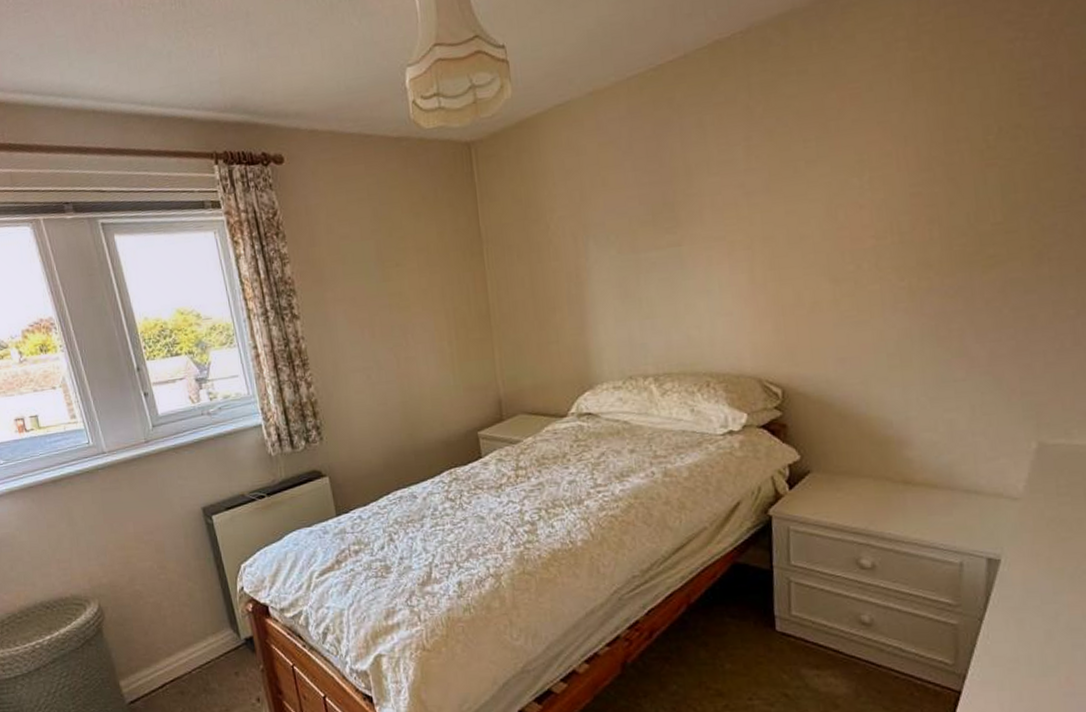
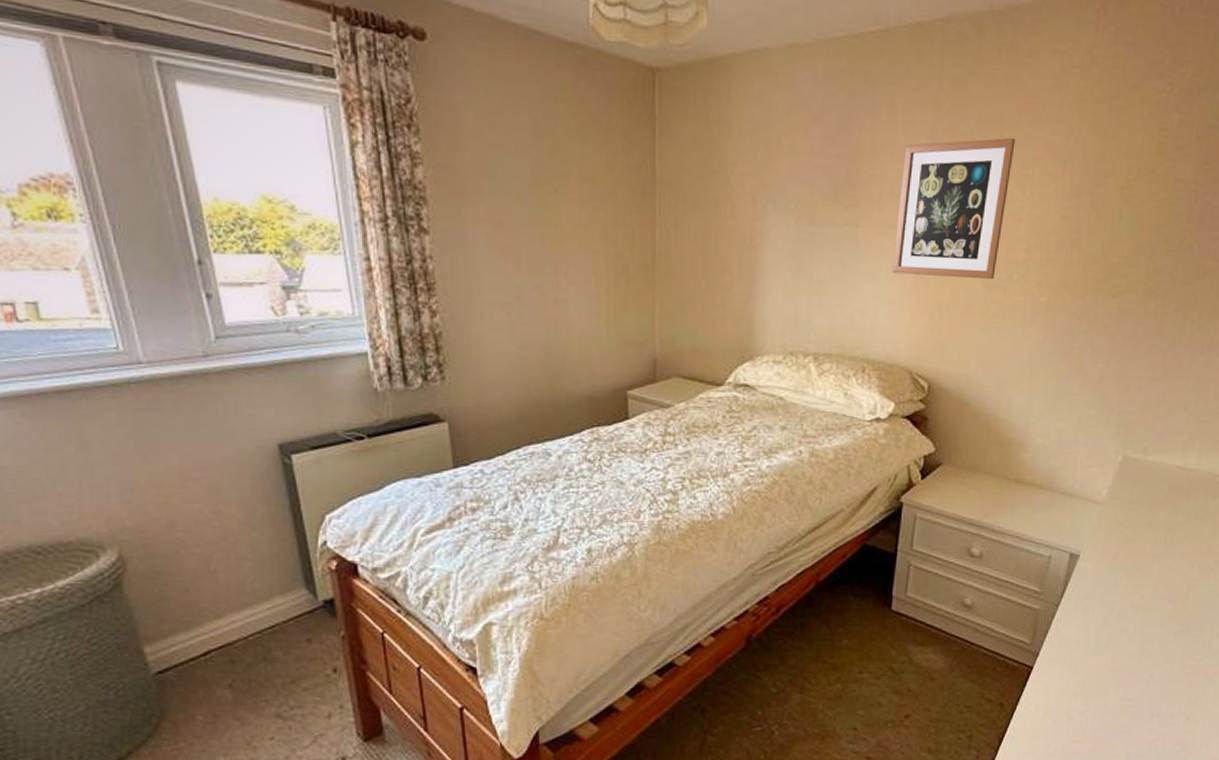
wall art: none [720,126,843,285] -> present [892,137,1016,280]

